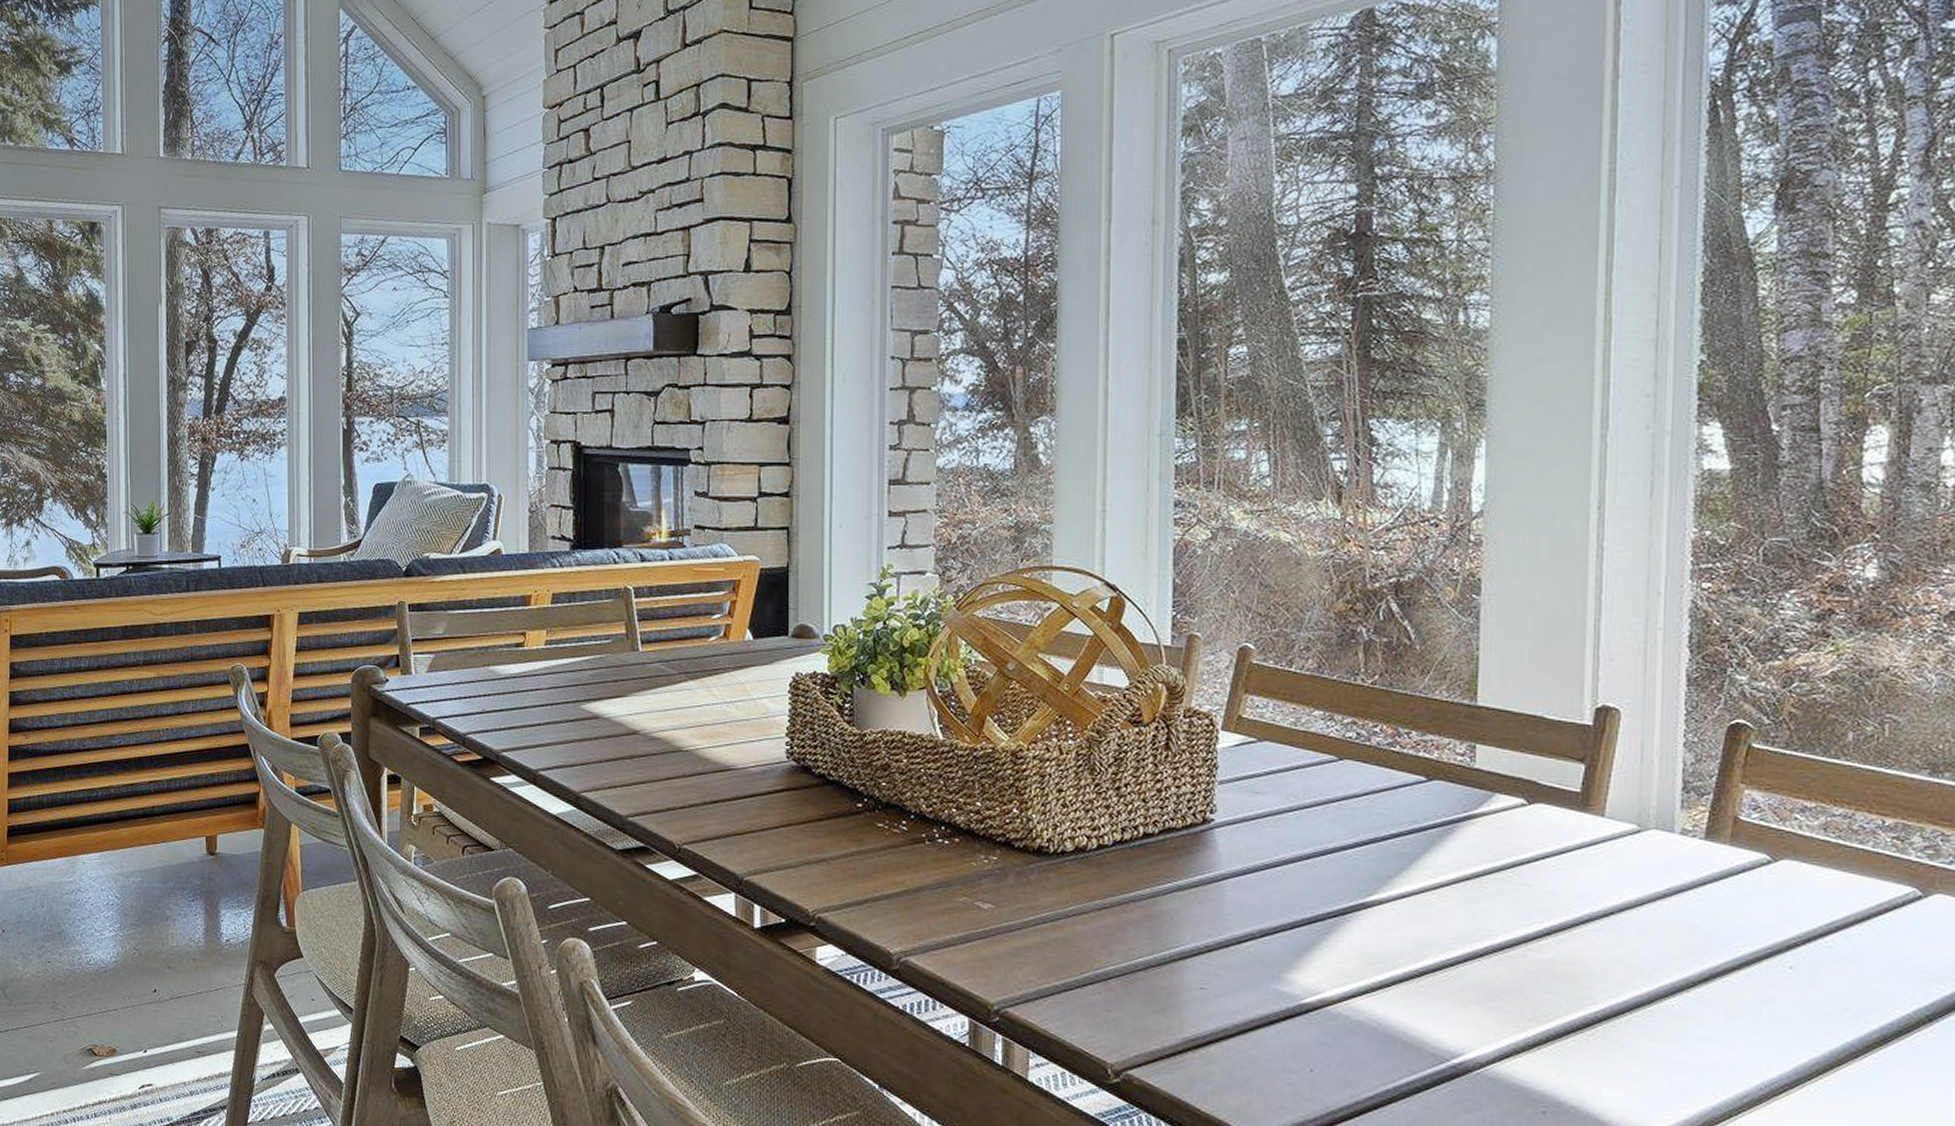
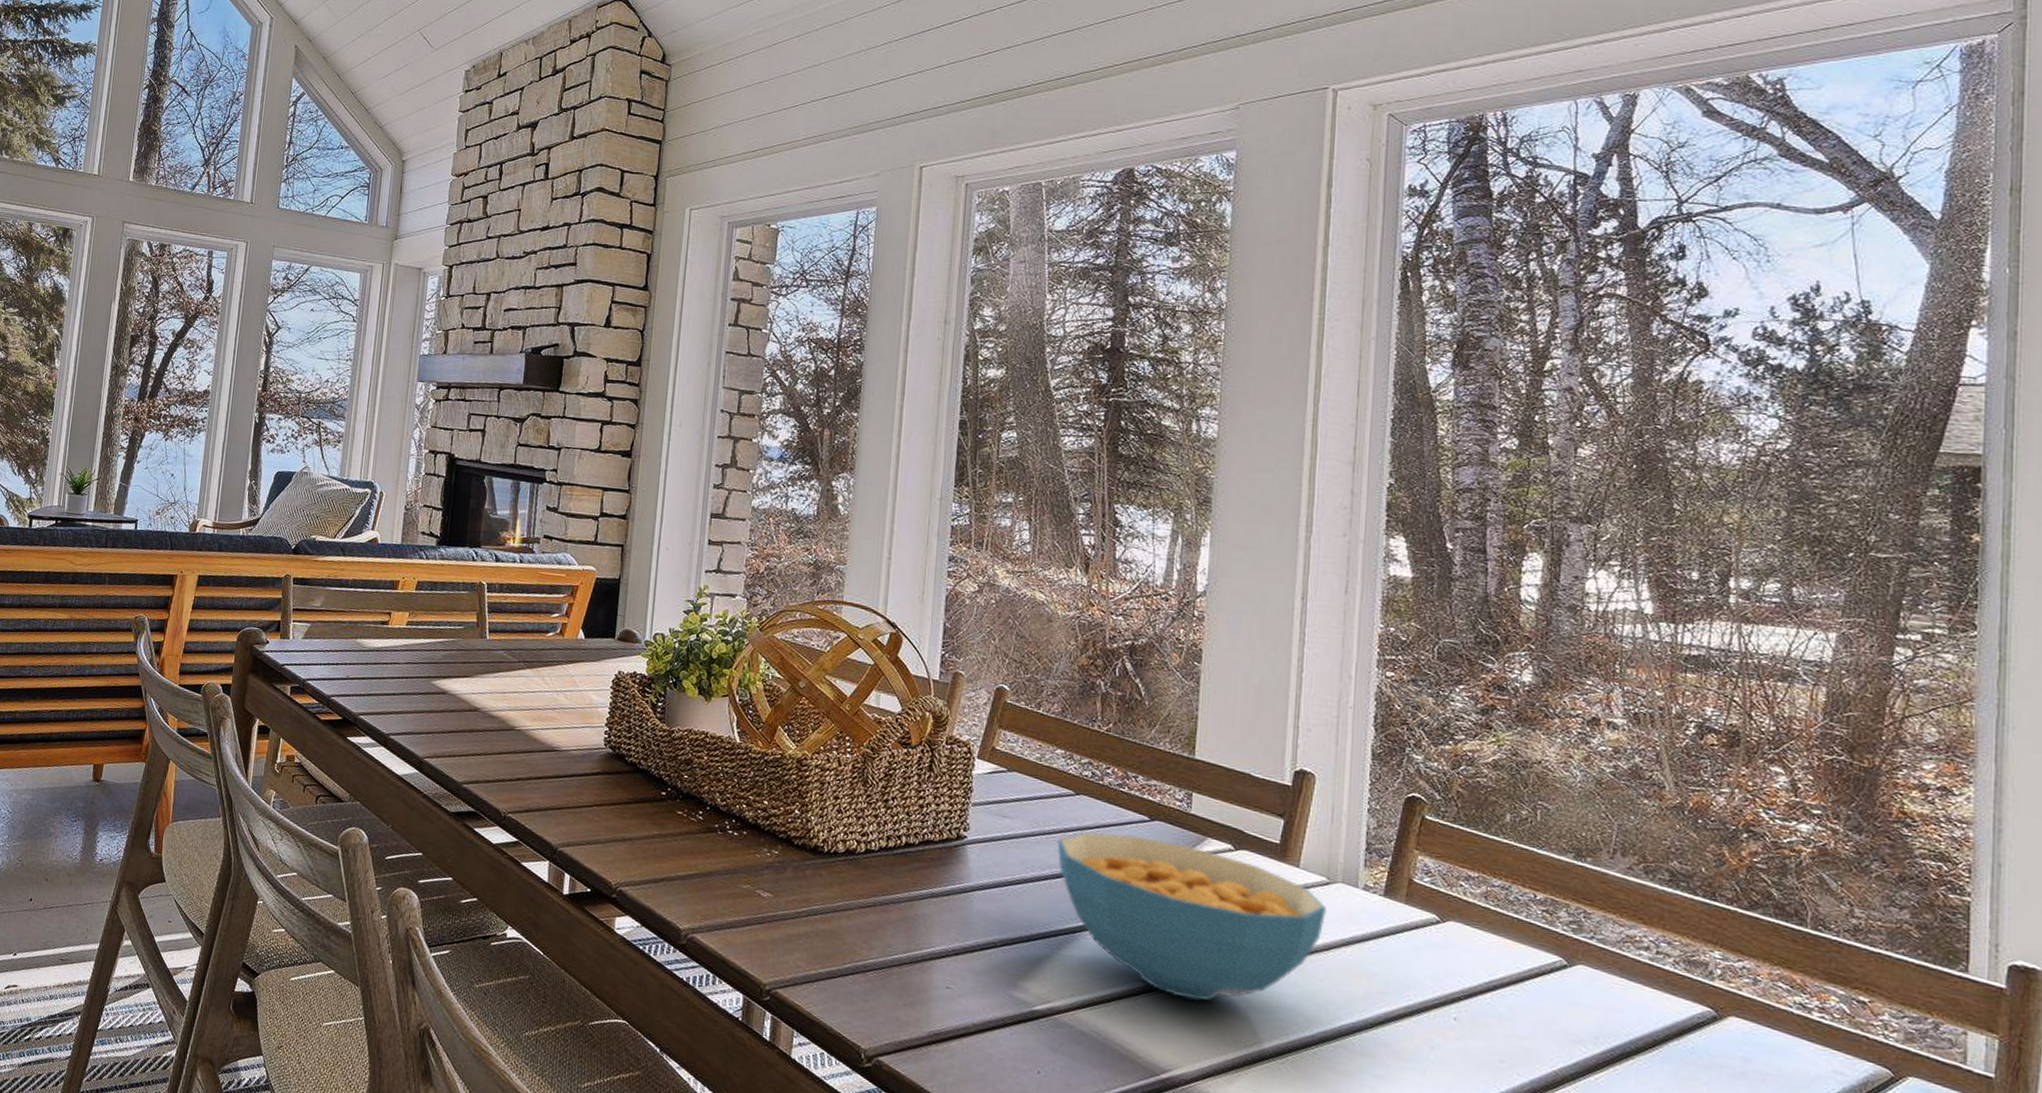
cereal bowl: none [1320,799,1639,975] -> present [1057,832,1328,1001]

